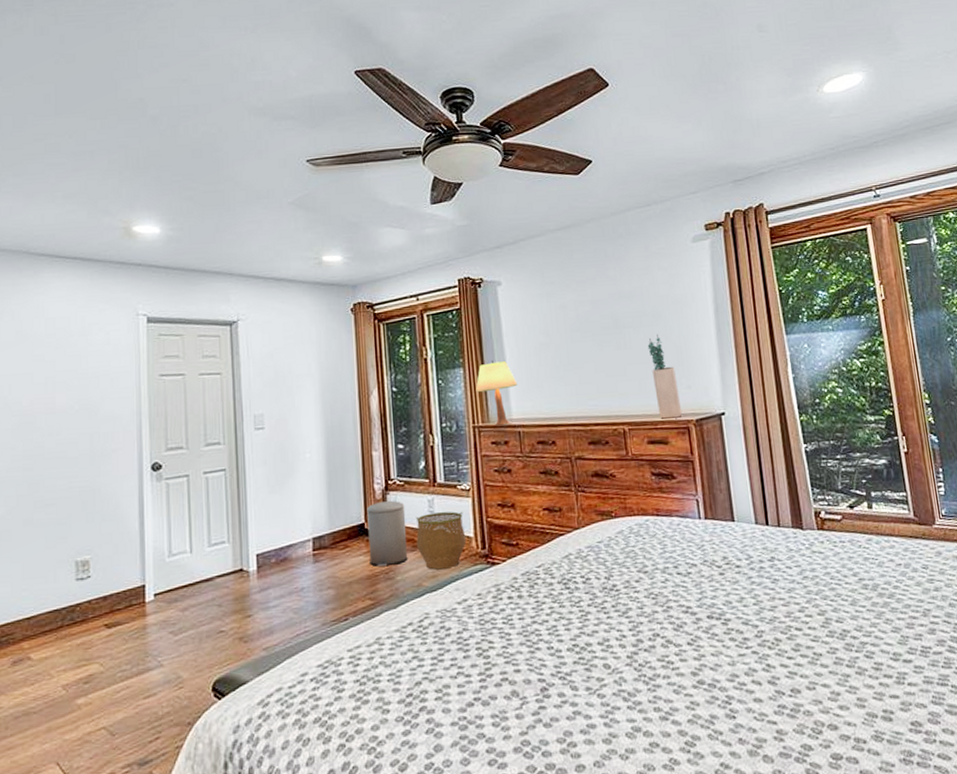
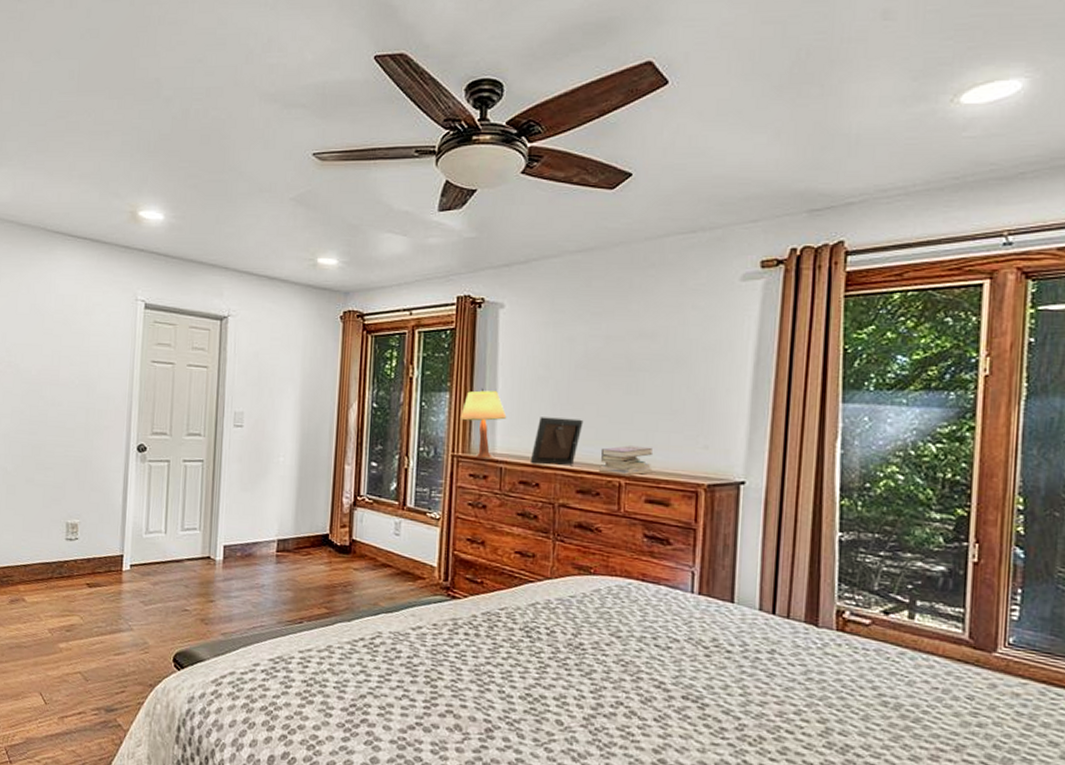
pedal bin: present [367,501,408,567] -> none [330,516,371,581]
basket: present [415,511,467,570] -> none [377,535,429,594]
picture frame: none [544,377,585,424] -> present [529,417,584,466]
books: none [603,393,650,424] -> present [599,445,654,477]
vase: present [647,334,683,420] -> none [663,383,693,480]

